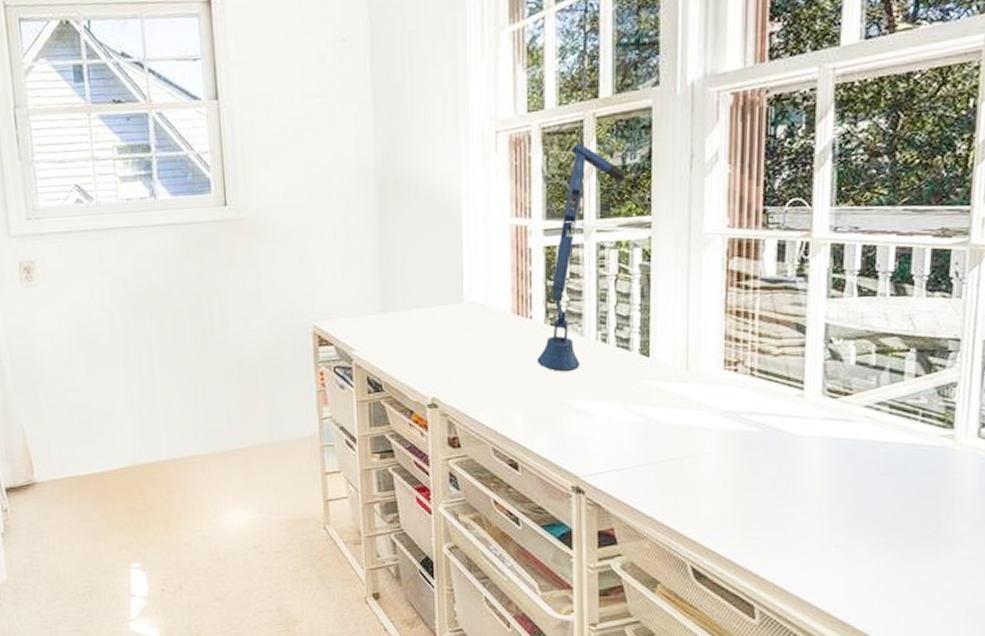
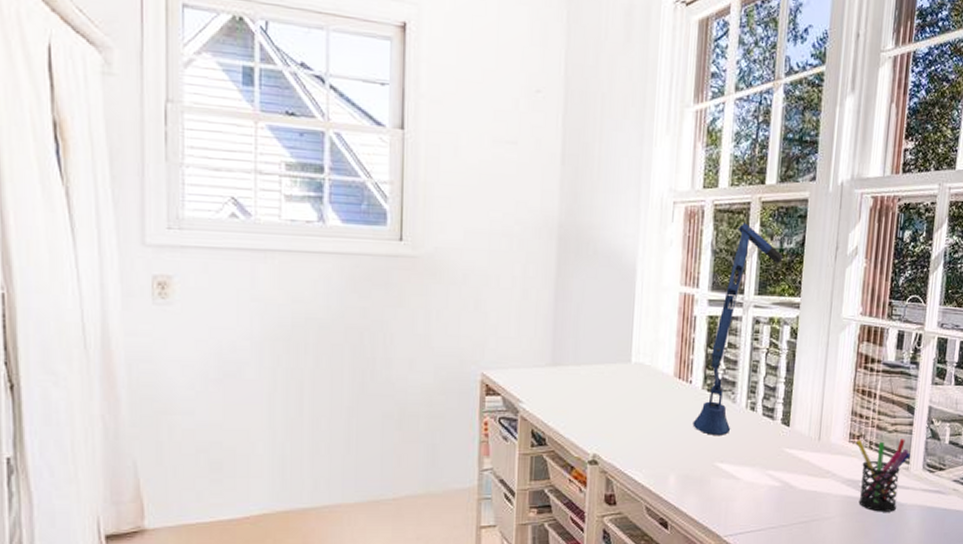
pen holder: none [734,362,804,445] -> present [856,439,910,512]

